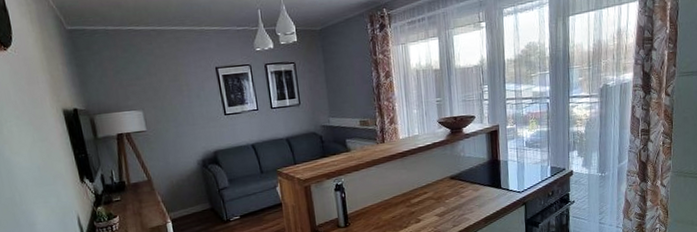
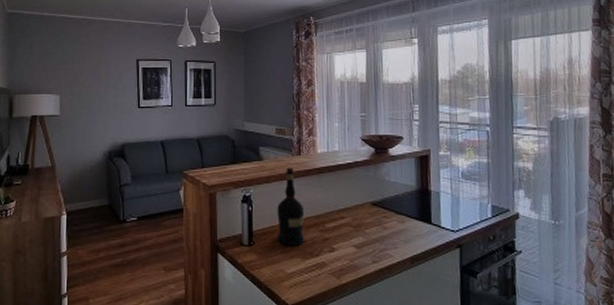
liquor: none [367,154,394,223] -> present [277,167,305,245]

